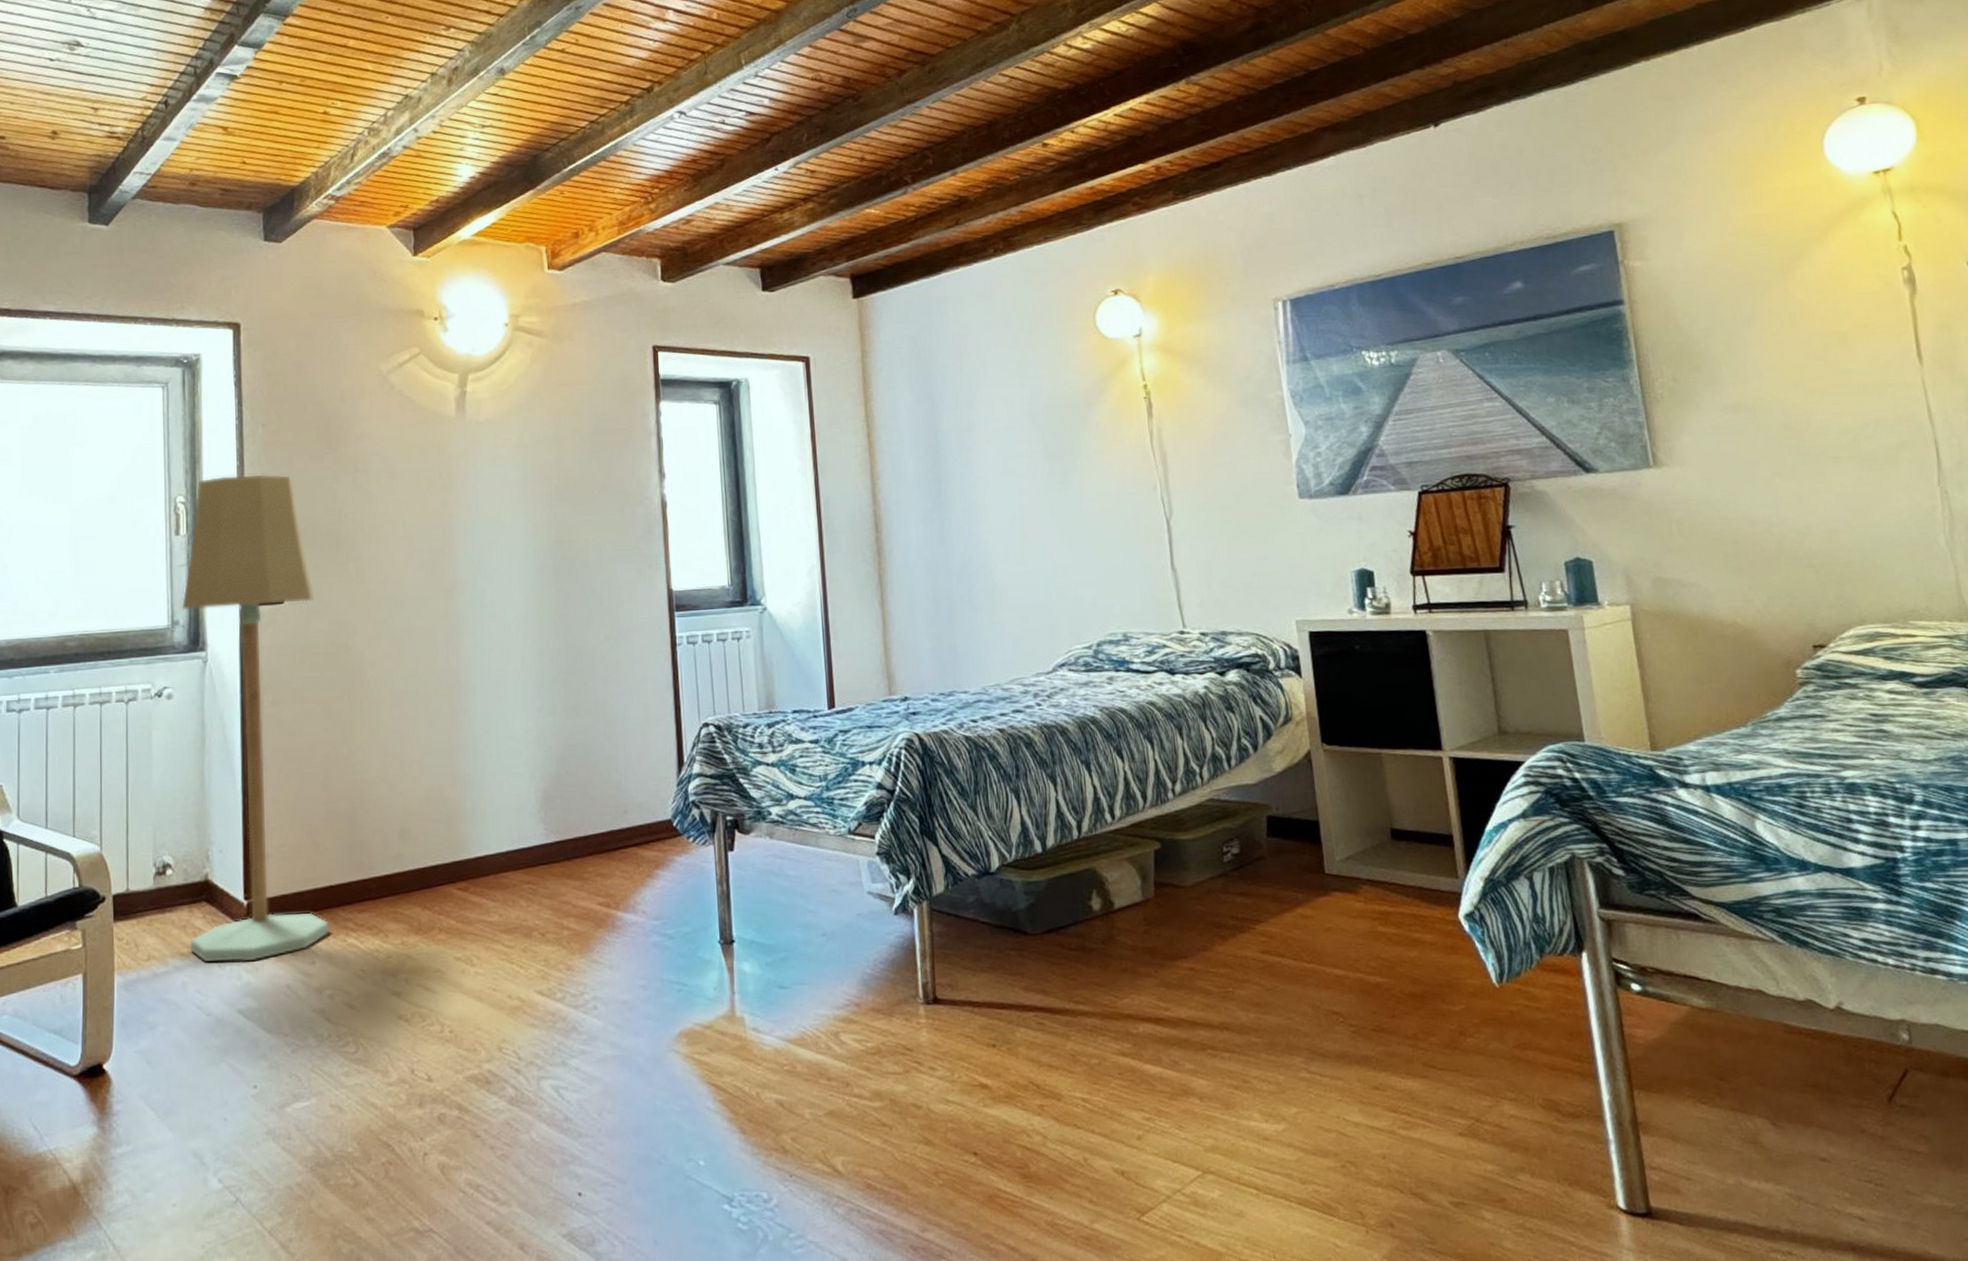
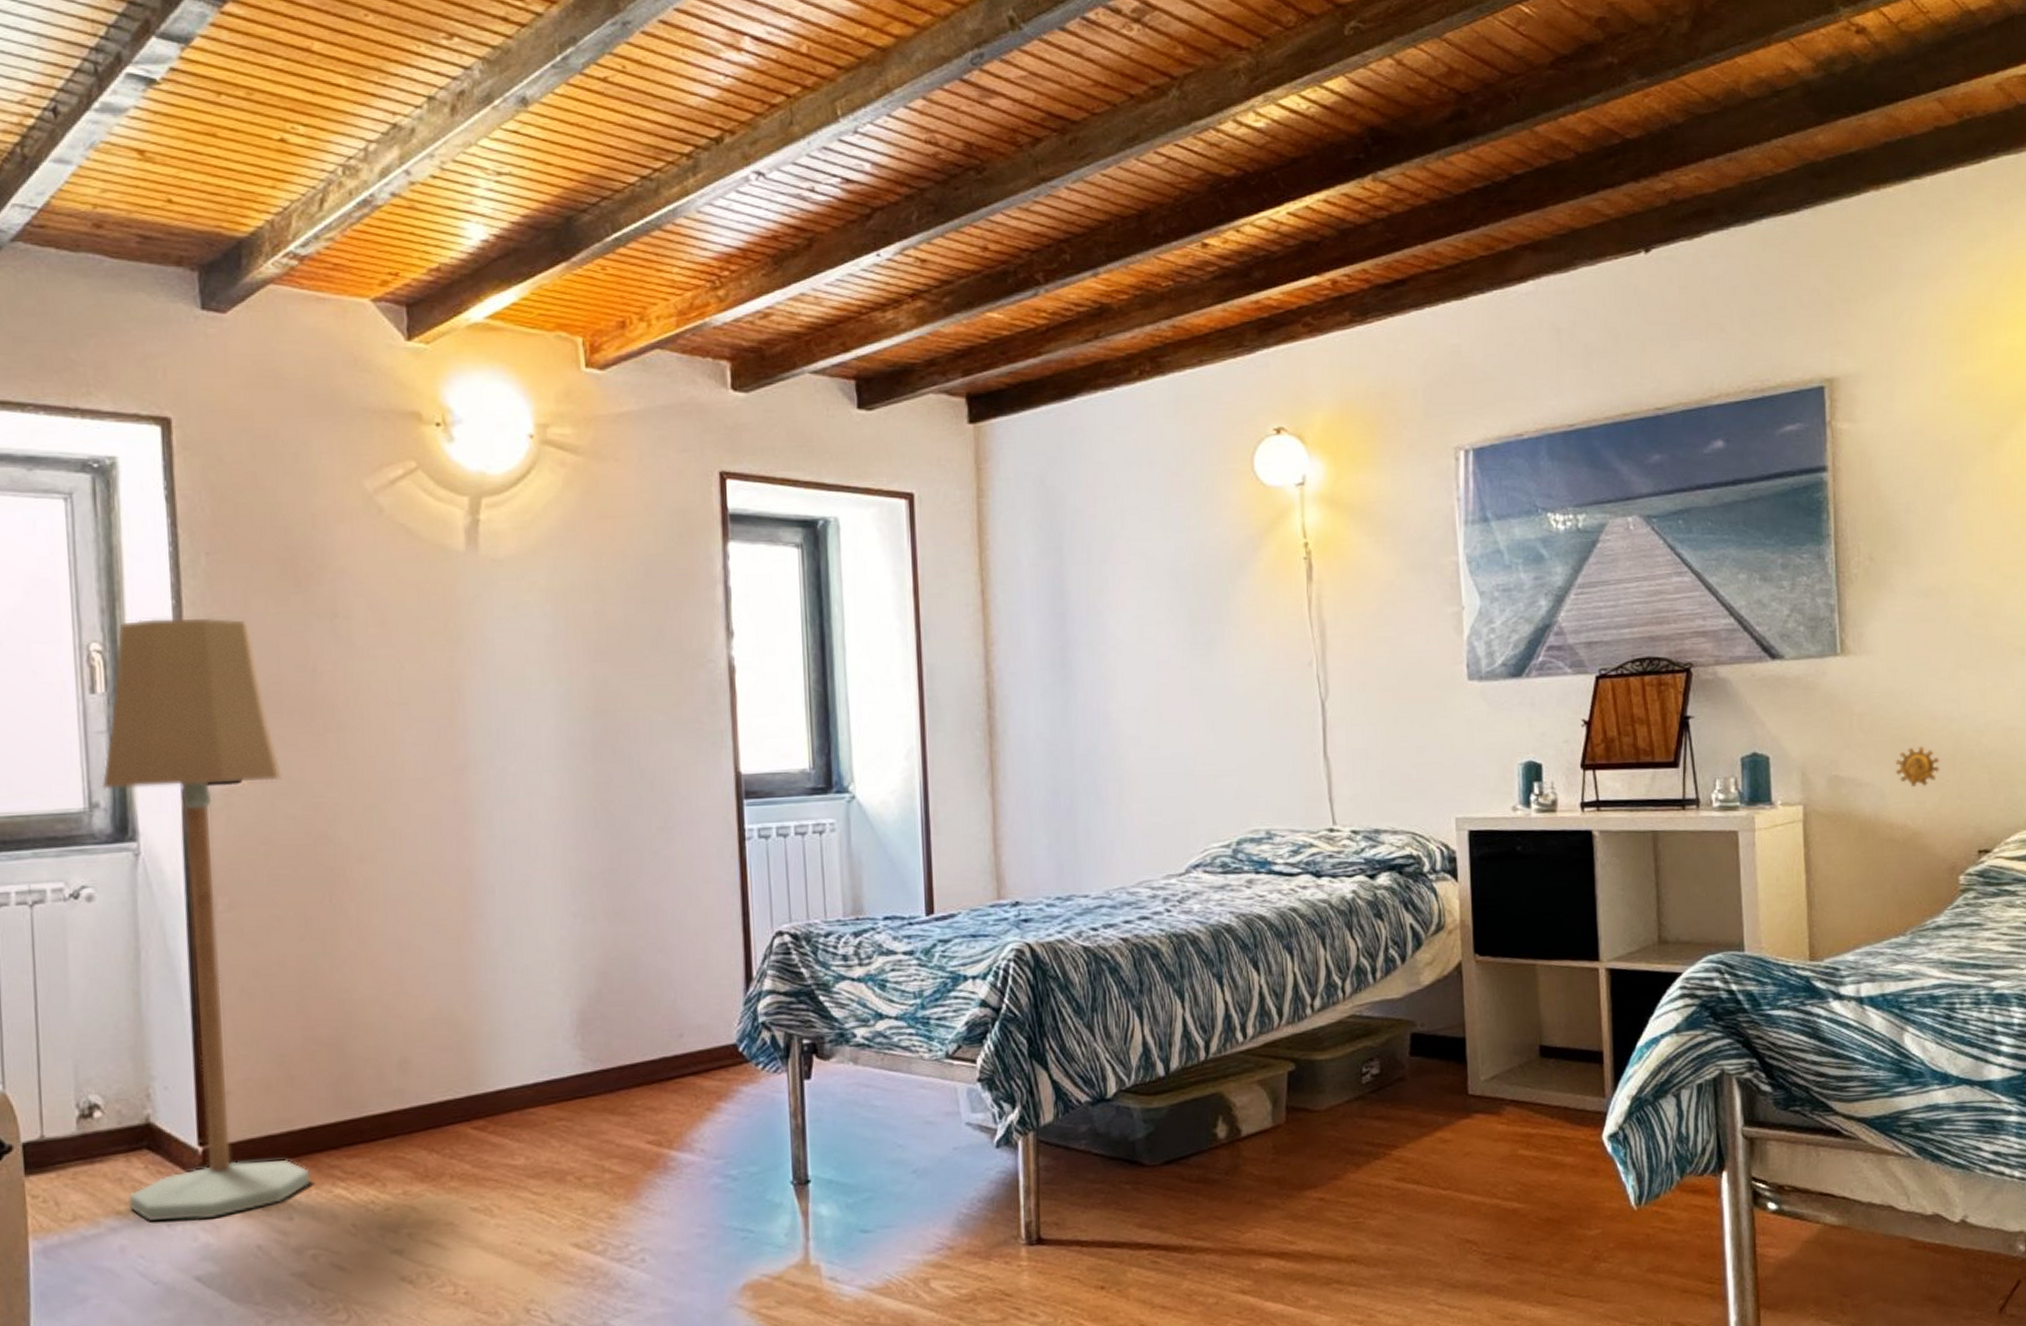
medallion: none [1718,549,1765,587] -> present [1895,746,1940,787]

